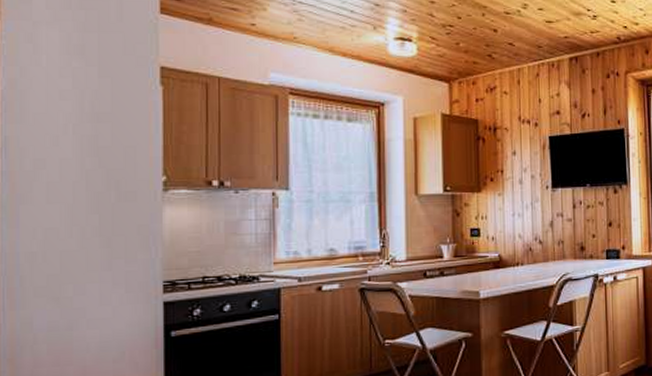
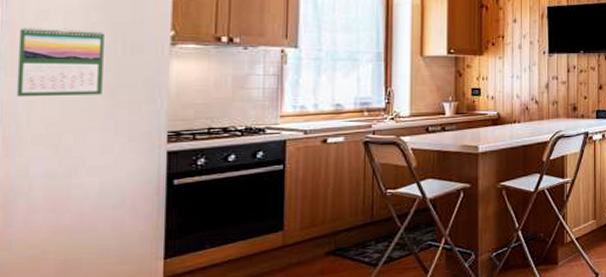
calendar: none [18,177,99,249] -> present [16,28,104,97]

